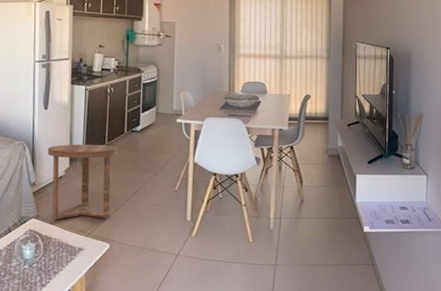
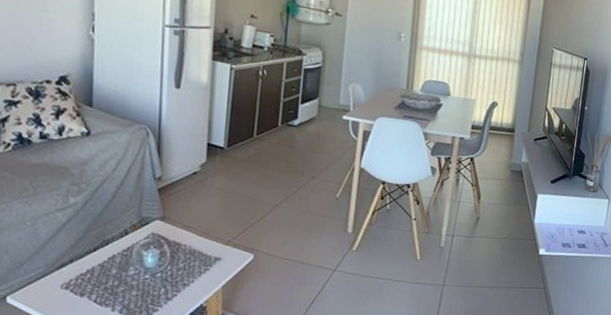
side table: present [47,144,118,219] -> none [178,133,270,226]

